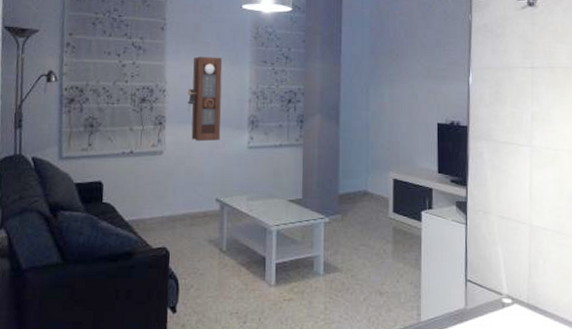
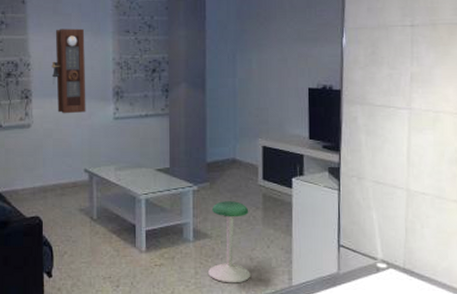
stool: none [337,234,380,319] -> present [207,201,250,283]

